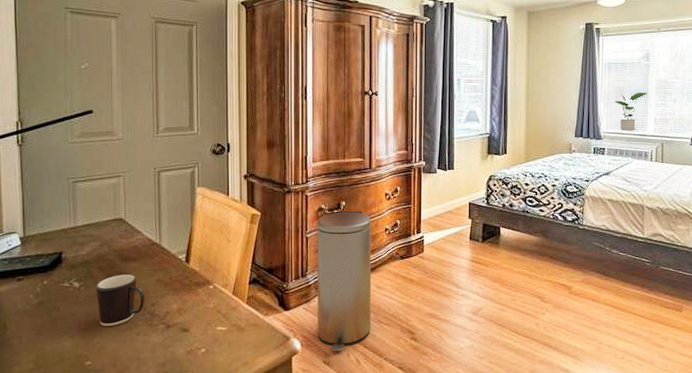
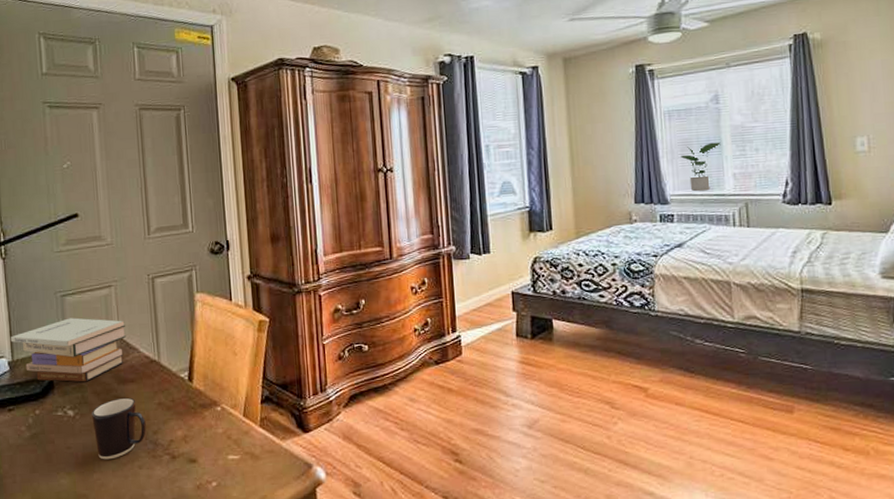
books: none [23,202,132,259] -> present [10,317,127,382]
pedal bin: present [316,211,372,351] -> none [333,309,407,479]

